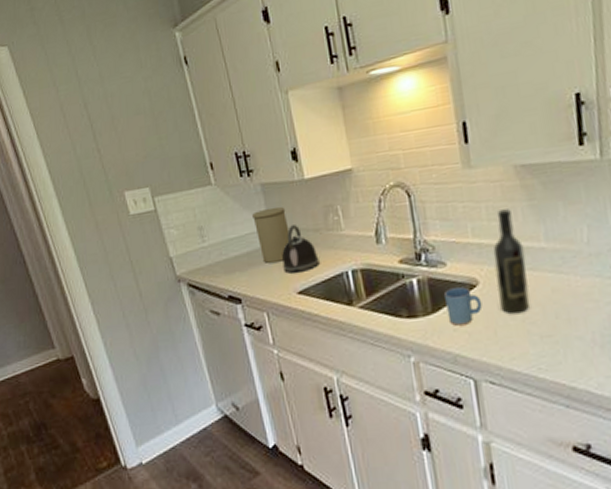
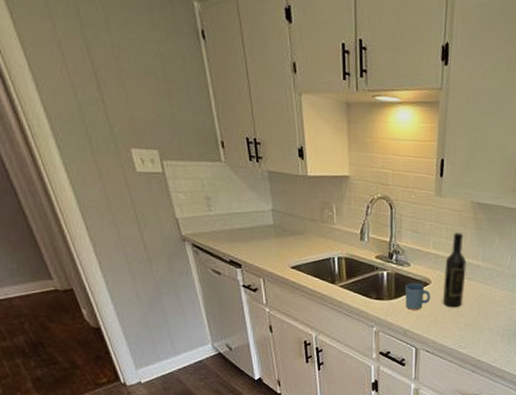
canister: present [252,206,290,263] -> none [258,193,289,240]
kettle: present [282,225,320,274] -> none [281,212,312,252]

